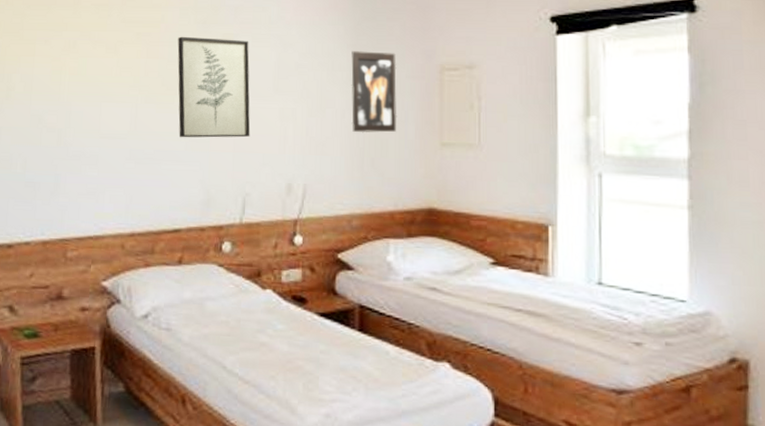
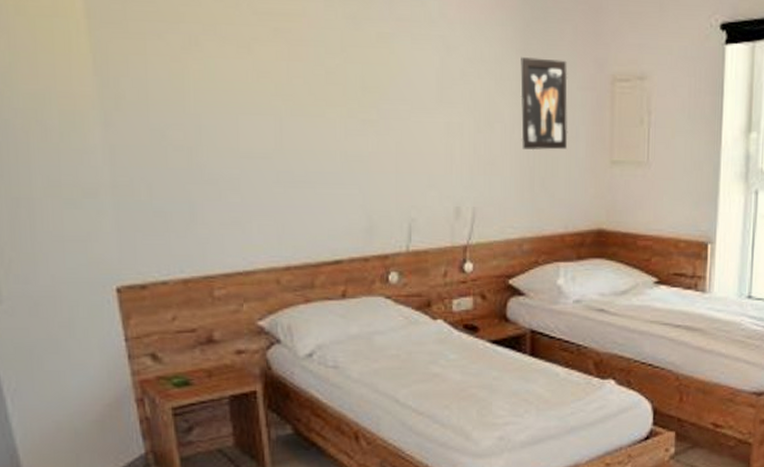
wall art: present [177,36,251,138] -> none [324,34,414,157]

